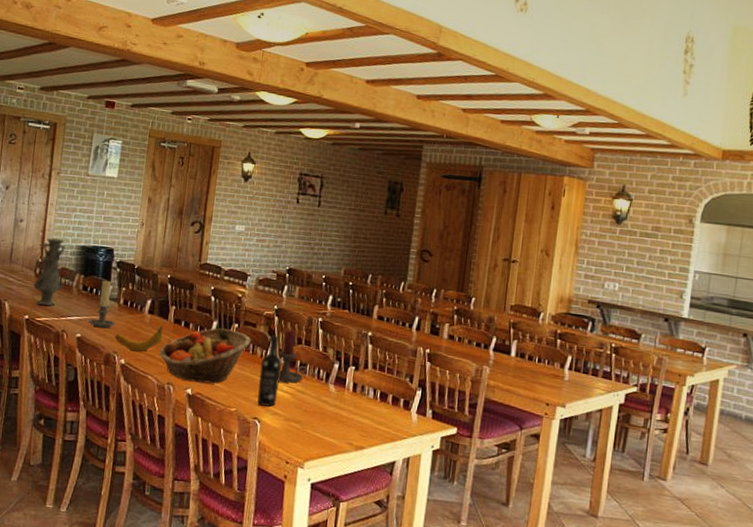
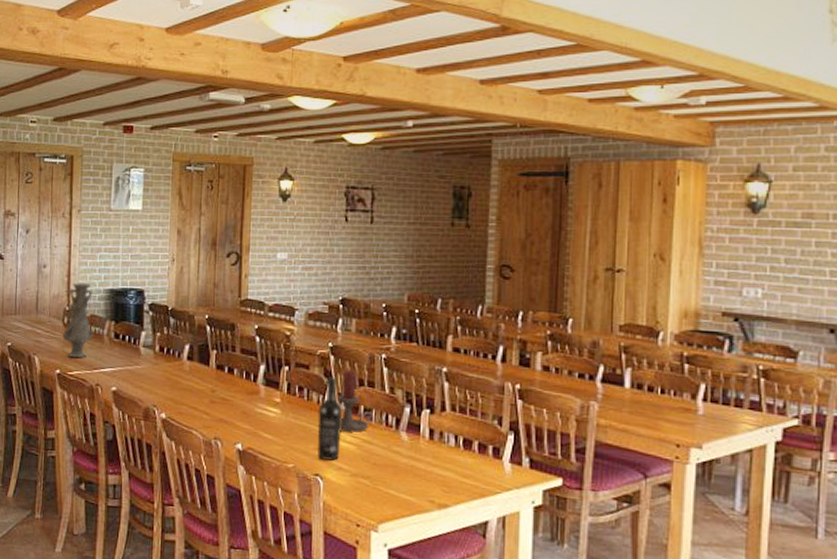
candle holder: present [88,280,115,329] -> none [123,326,152,380]
fruit: present [115,325,164,352] -> none [153,373,205,404]
fruit basket: present [159,328,251,384] -> none [203,372,305,437]

